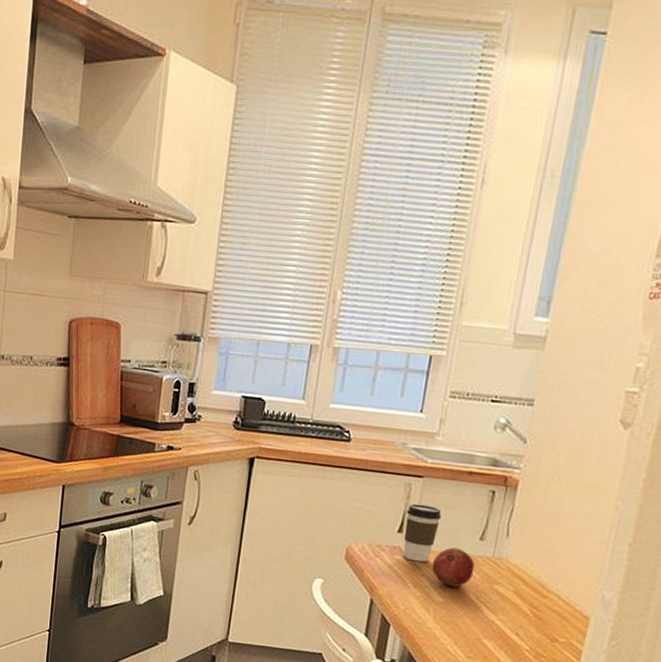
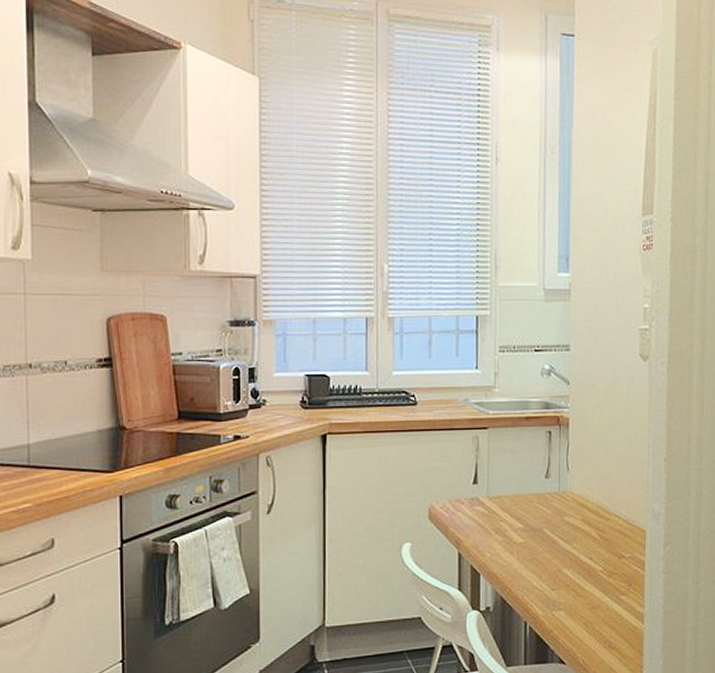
coffee cup: present [402,503,442,563] -> none [477,454,510,509]
fruit: present [431,547,475,587] -> none [508,489,545,526]

